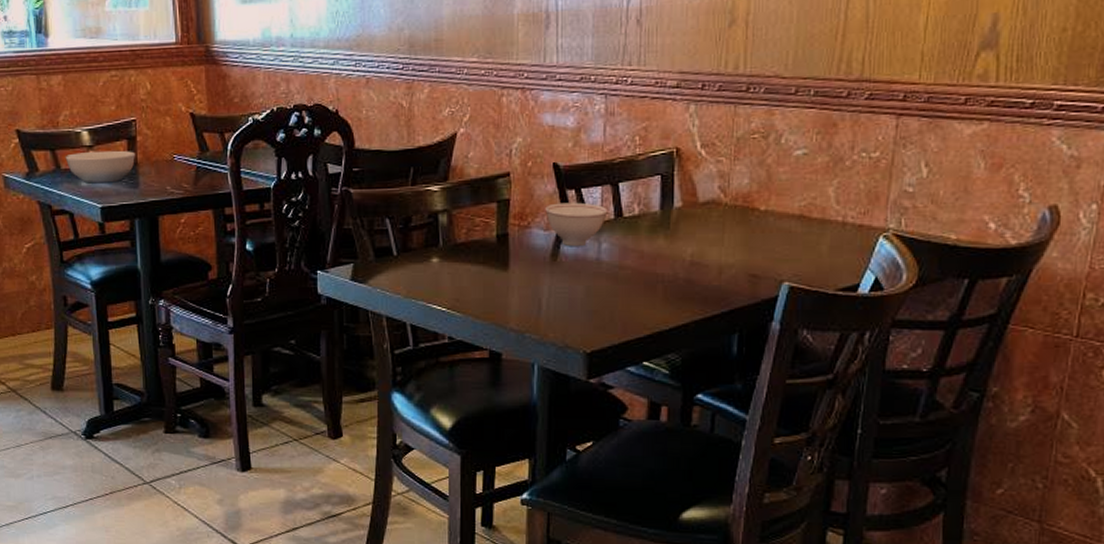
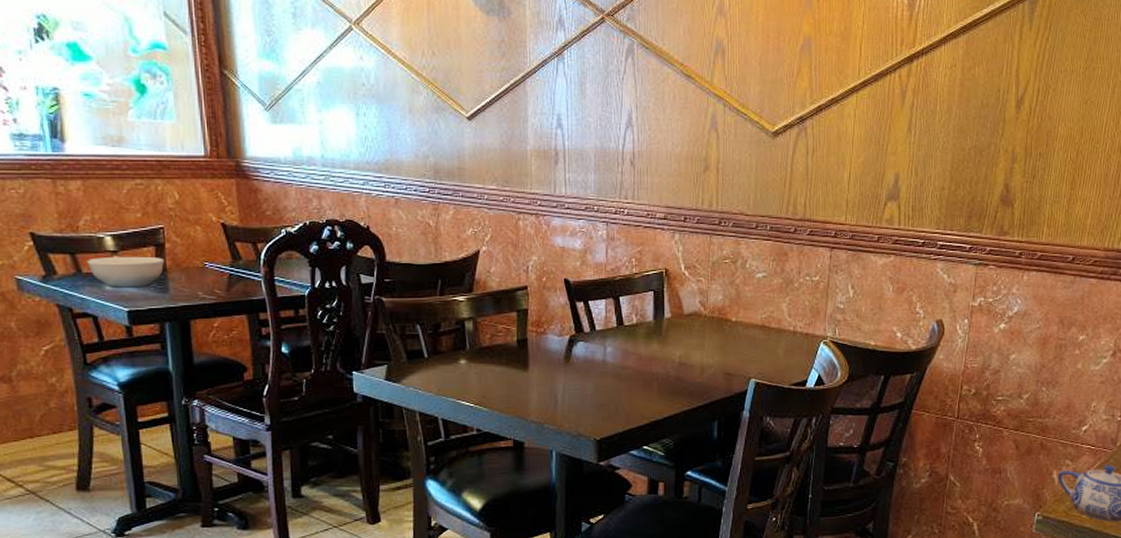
bowl: present [545,202,608,247] -> none [558,313,611,351]

